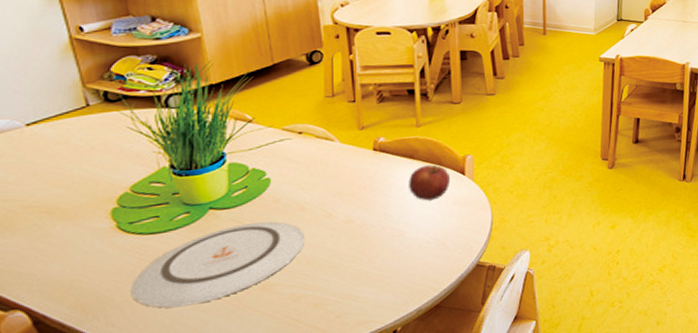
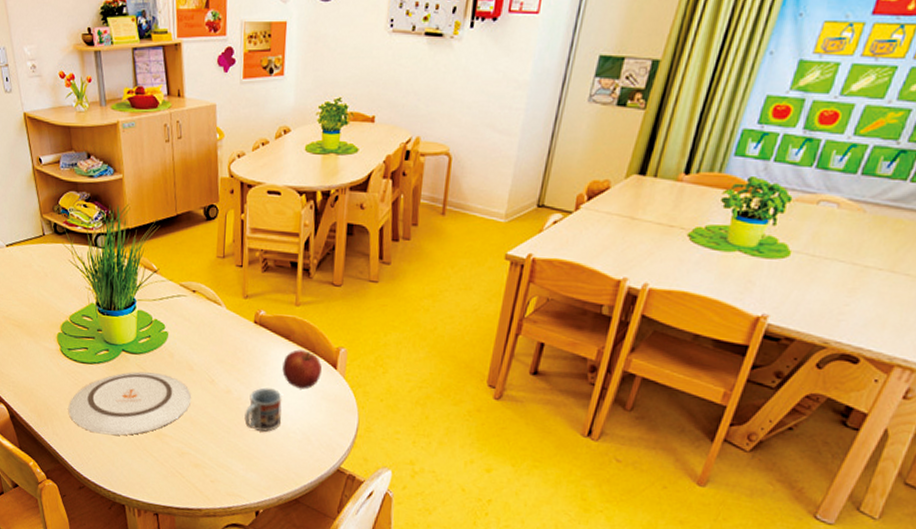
cup: none [371,206,412,251] -> present [244,387,282,432]

